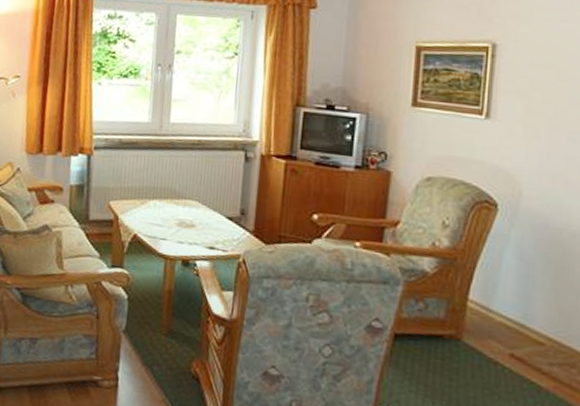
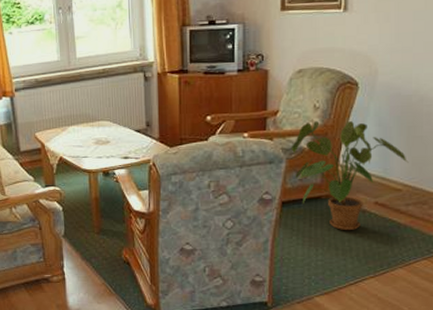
house plant: none [411,241,555,386] -> present [291,121,409,230]

